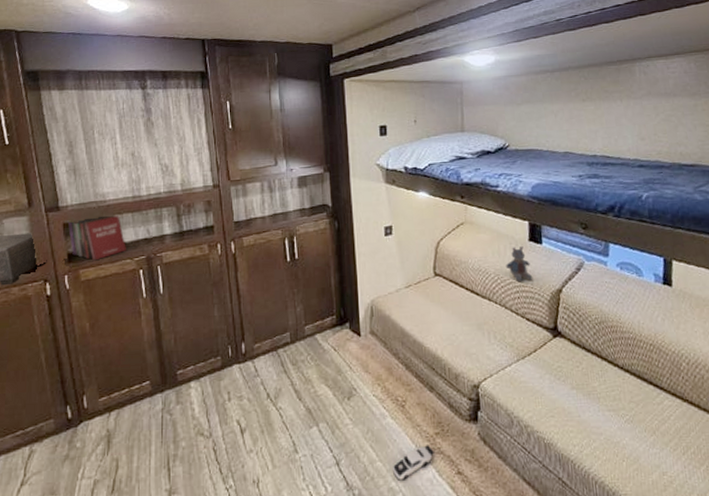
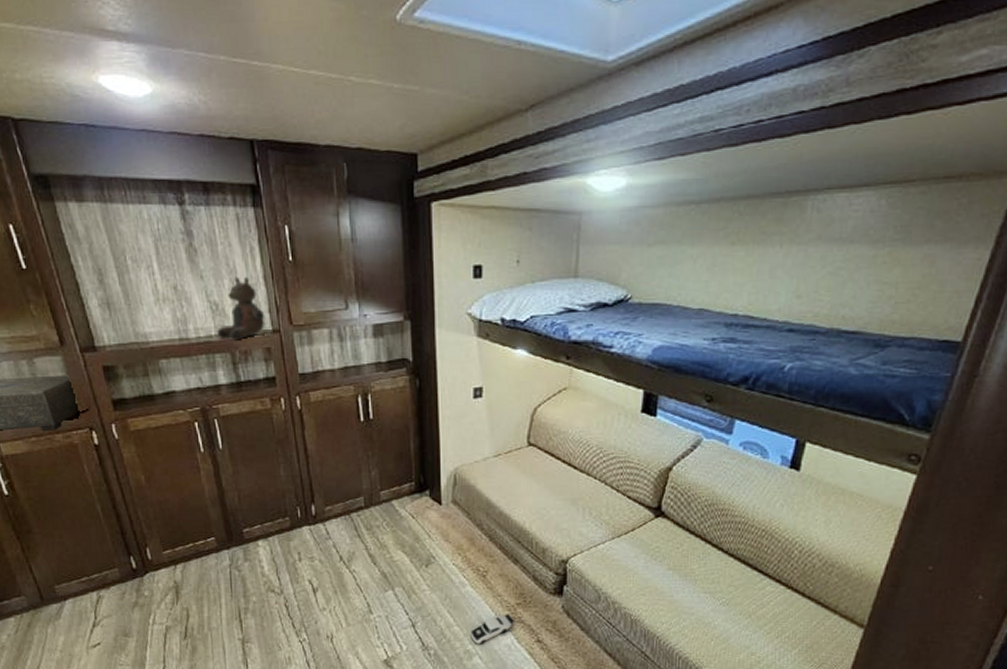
books: present [67,215,126,261] -> none [107,359,178,410]
teddy bear: none [165,142,207,196] -> present [217,276,265,340]
stuffed animal: present [506,246,533,283] -> none [611,418,641,458]

